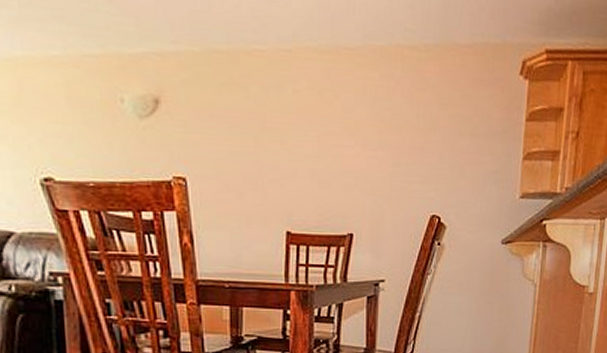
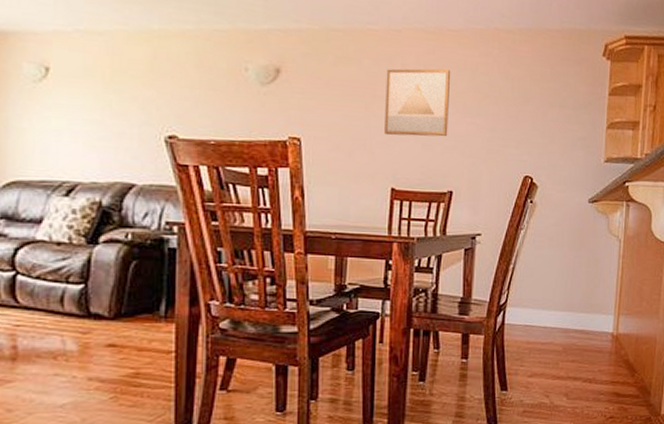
wall art: none [276,94,349,173] -> present [385,68,451,137]

